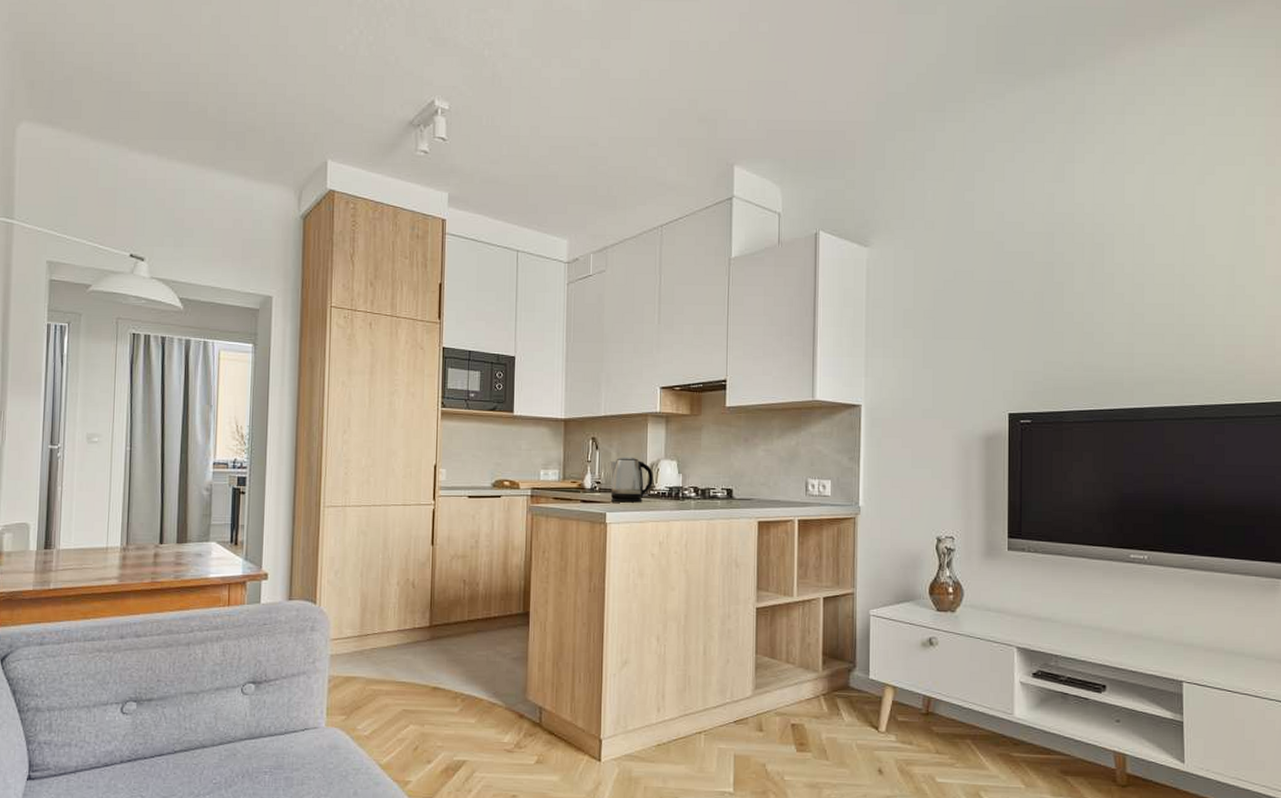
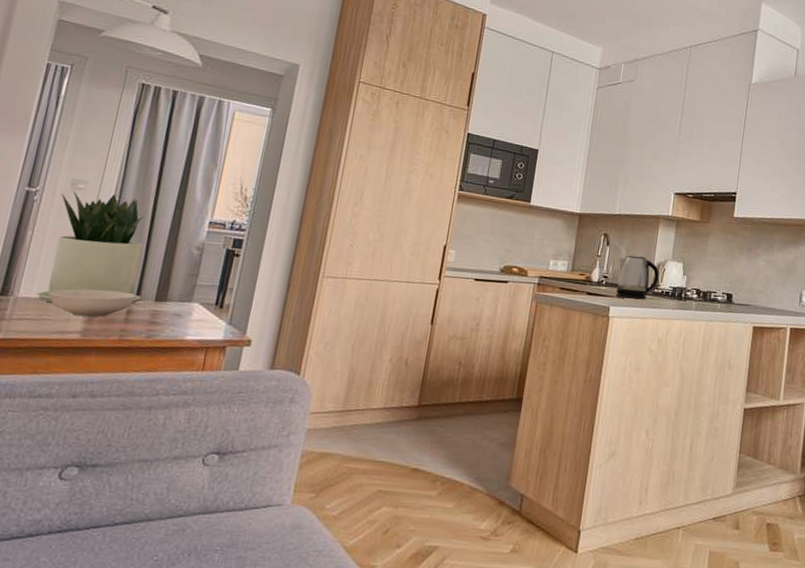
planter: none [75,444,165,551] -> present [36,191,143,304]
bowl: none [85,536,160,563] -> present [49,289,137,318]

